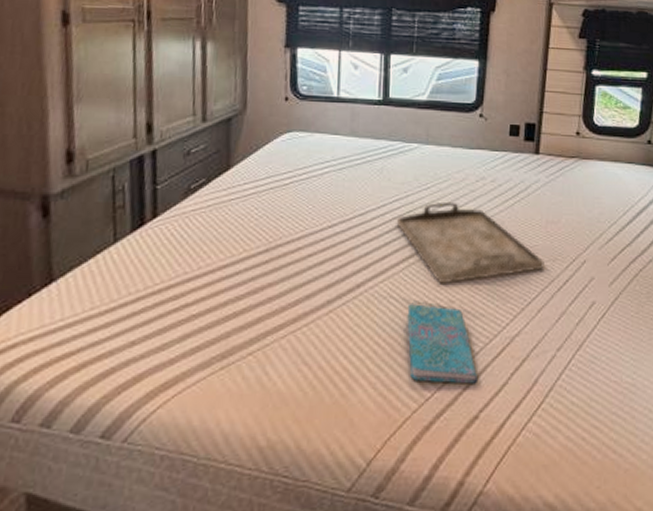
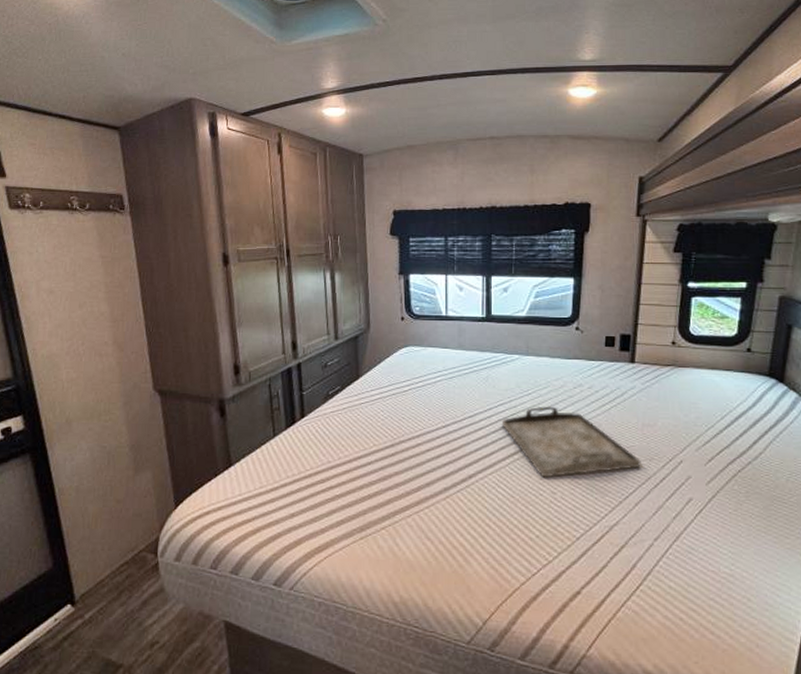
cover: present [407,304,479,384] -> none [514,494,580,564]

